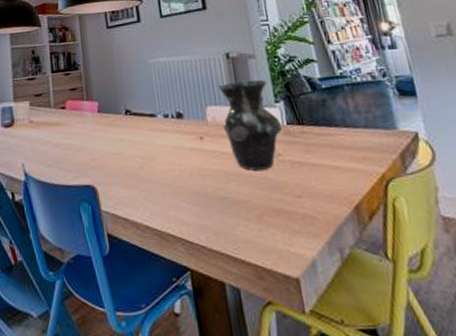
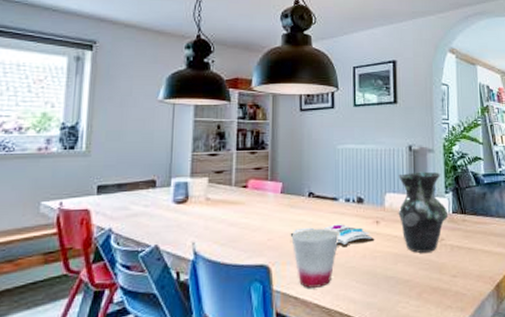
book: none [111,140,200,166] -> present [290,223,374,248]
cup: none [113,146,162,209] -> present [291,228,339,288]

